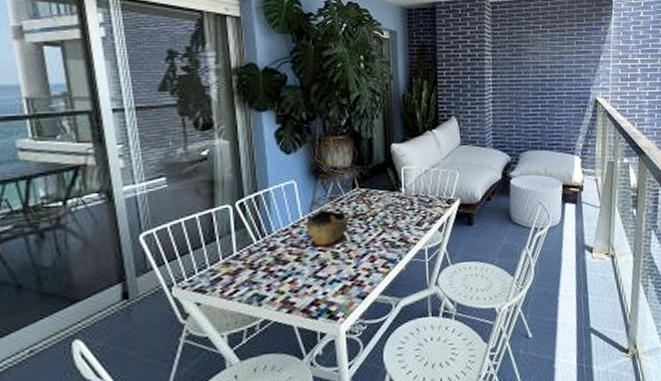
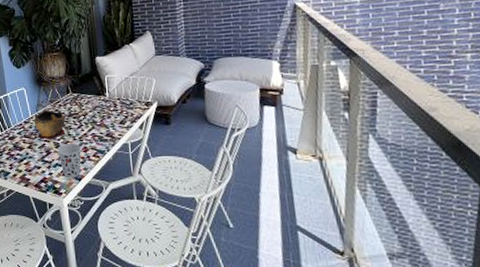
cup: none [336,251,368,296] -> present [58,143,82,177]

